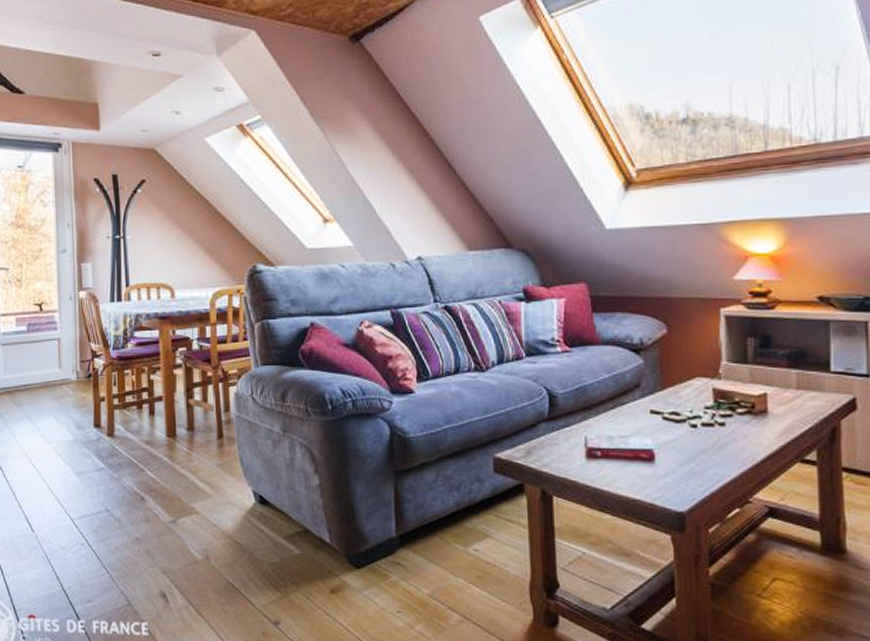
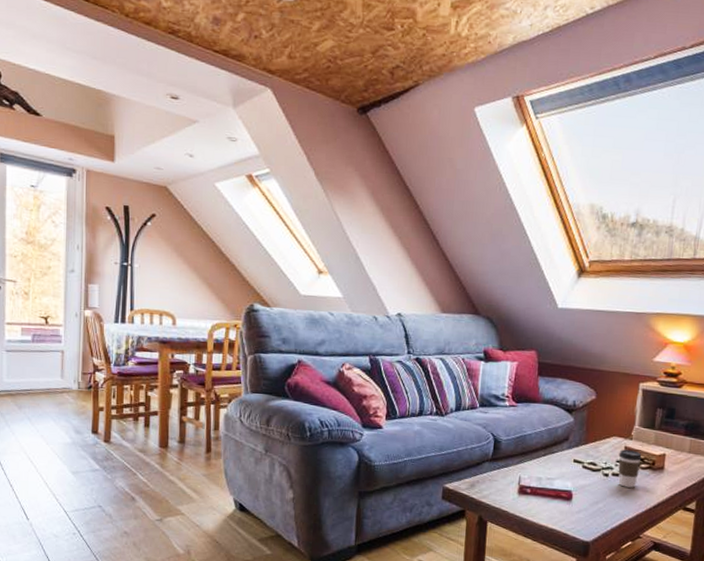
coffee cup: none [706,392,737,439] -> present [618,450,642,488]

